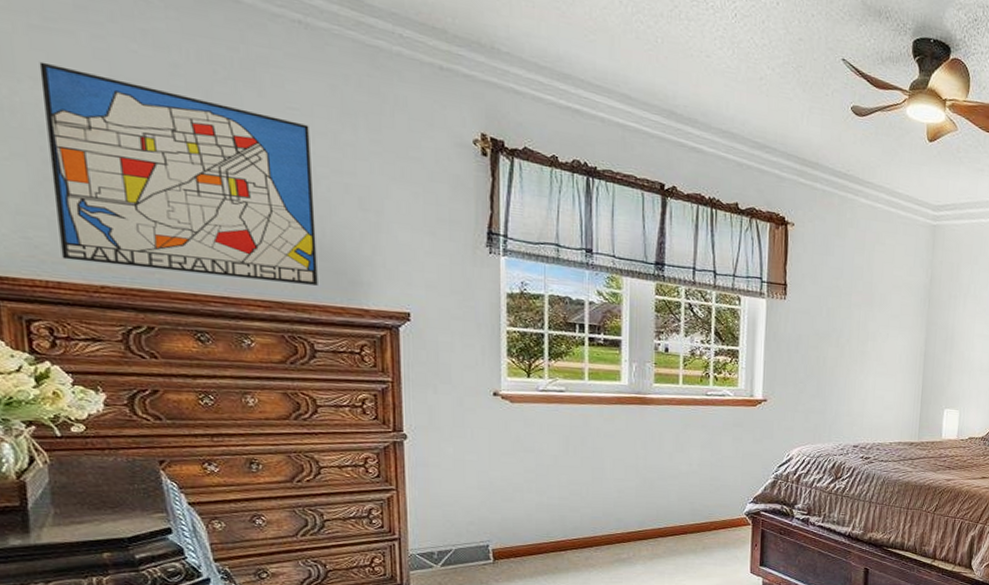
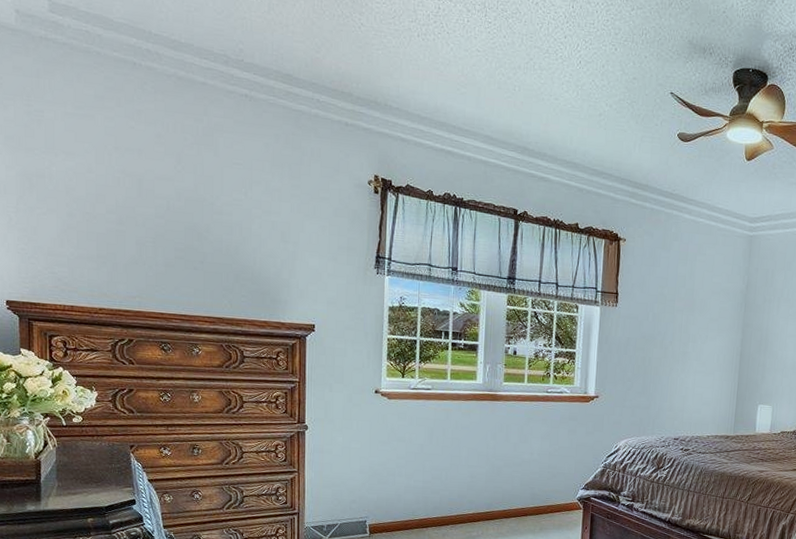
wall art: present [39,61,318,286] -> none [70,139,249,304]

